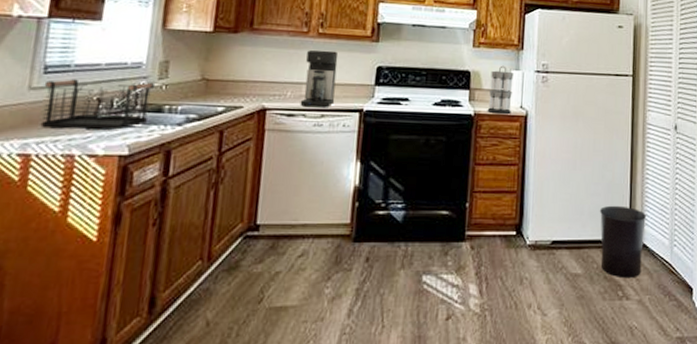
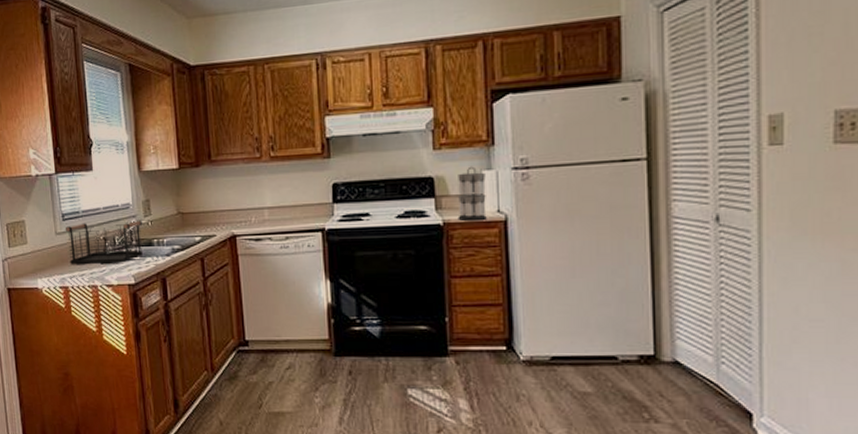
coffee maker: present [300,49,339,108] -> none [263,172,297,231]
waste bin: present [599,205,647,277] -> none [610,316,679,398]

